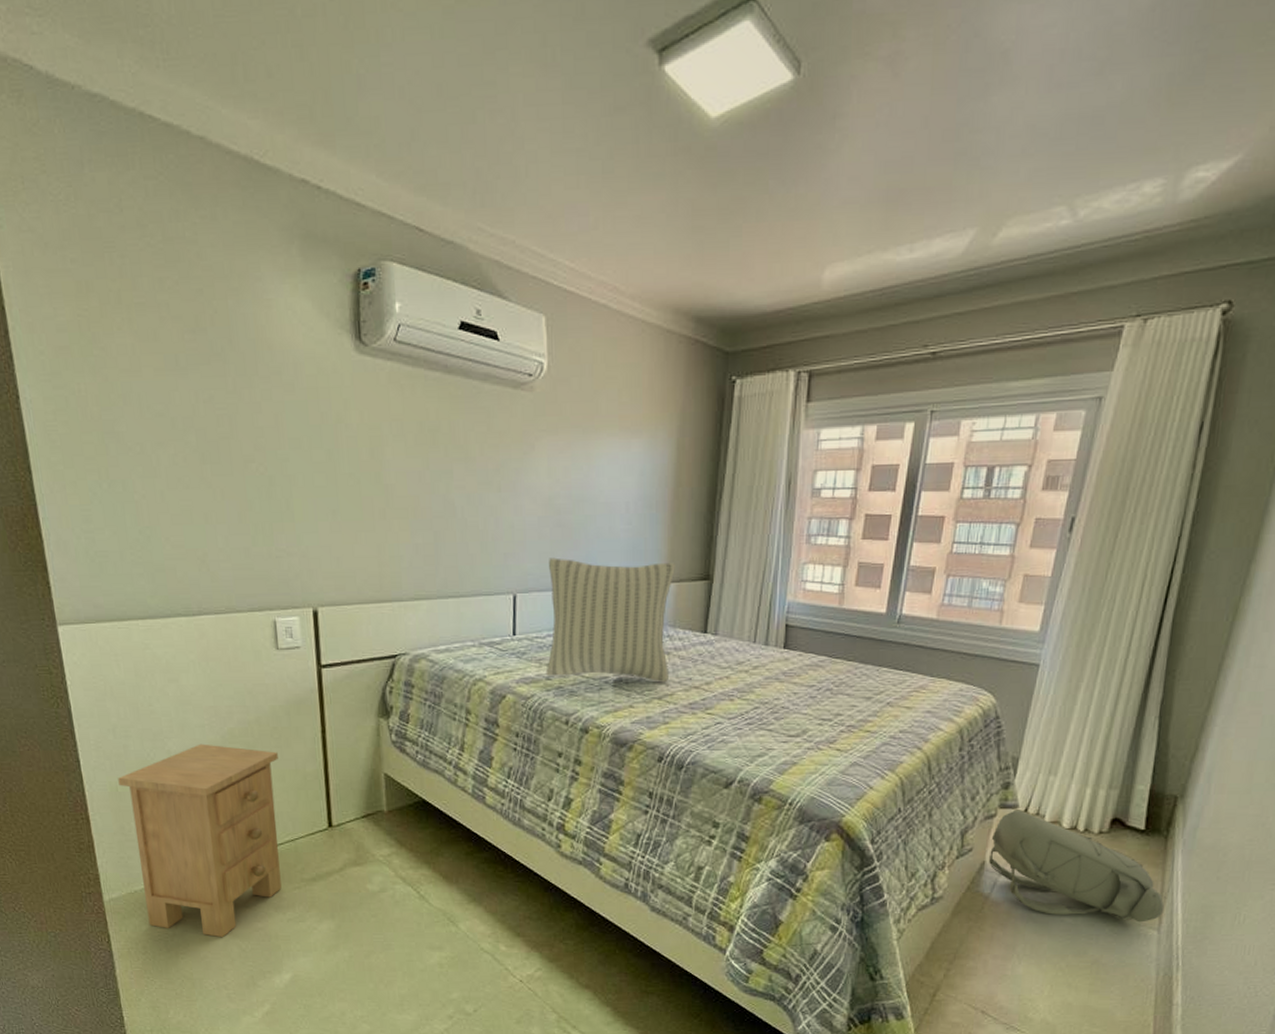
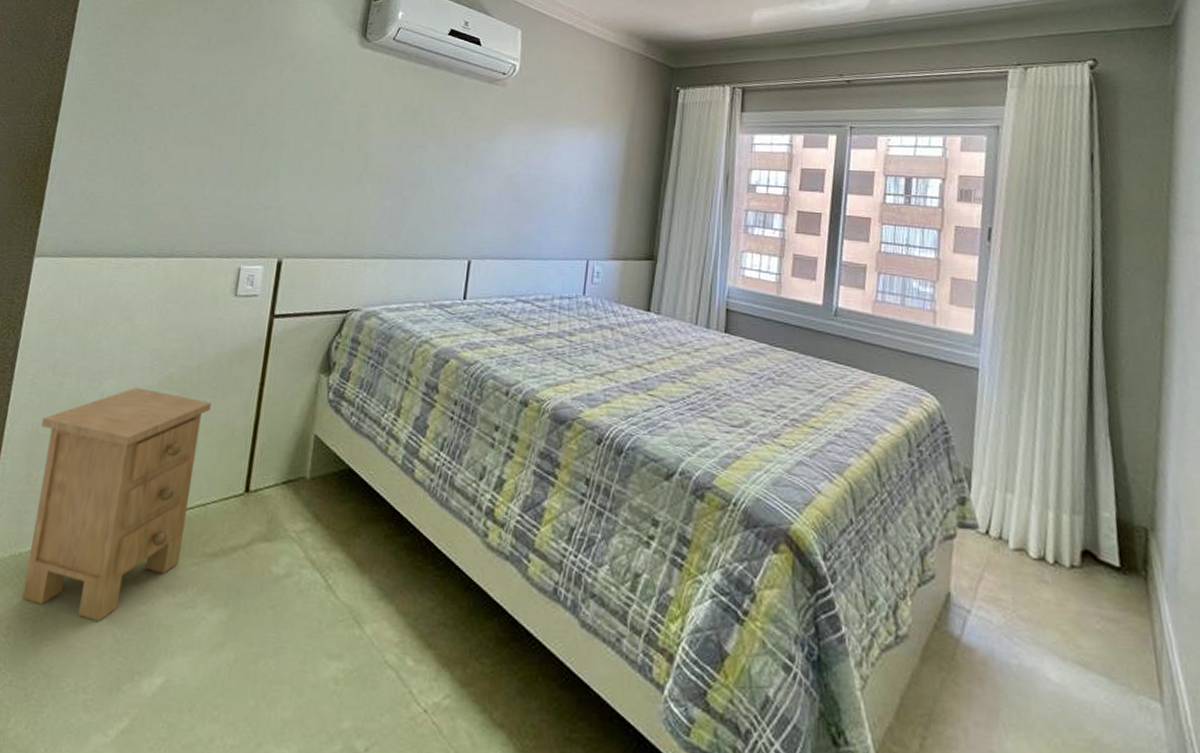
pillow: present [545,557,675,683] -> none [491,228,622,359]
backpack: present [989,810,1167,923] -> none [954,531,1163,690]

